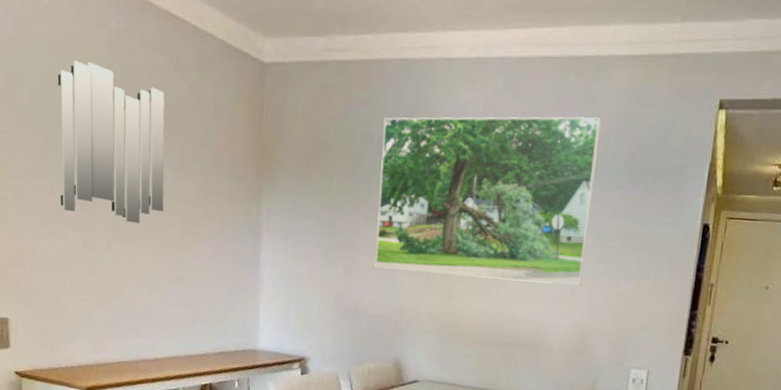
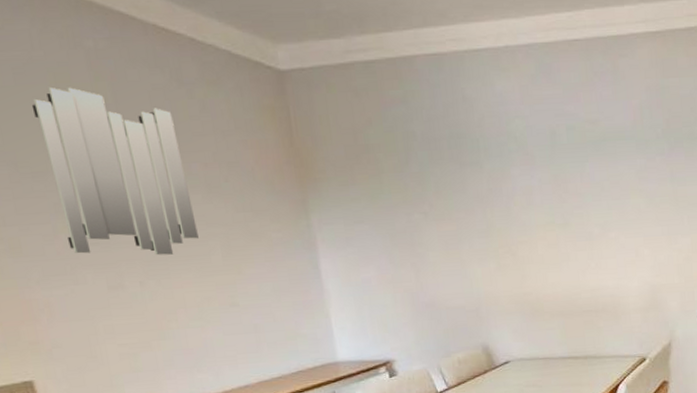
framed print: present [375,116,601,286] -> none [423,91,644,261]

